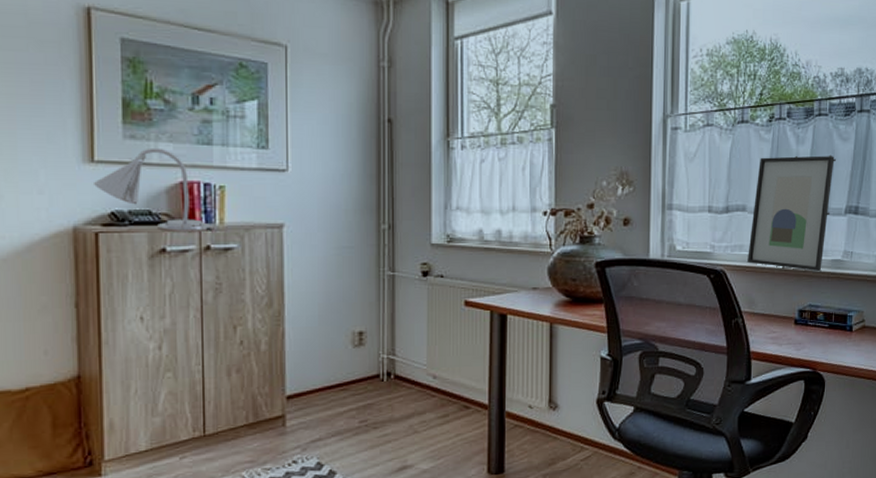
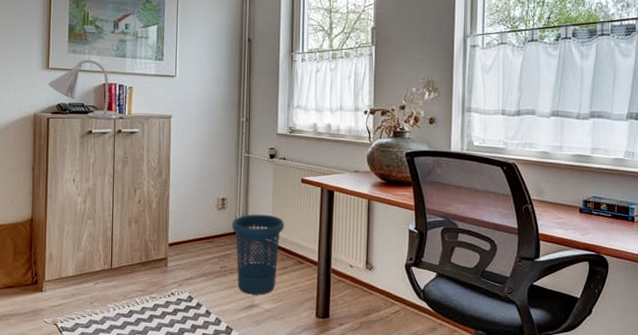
trash bin: none [373,349,444,454] -> present [232,214,284,295]
picture frame: present [747,154,836,272] -> none [536,68,618,169]

